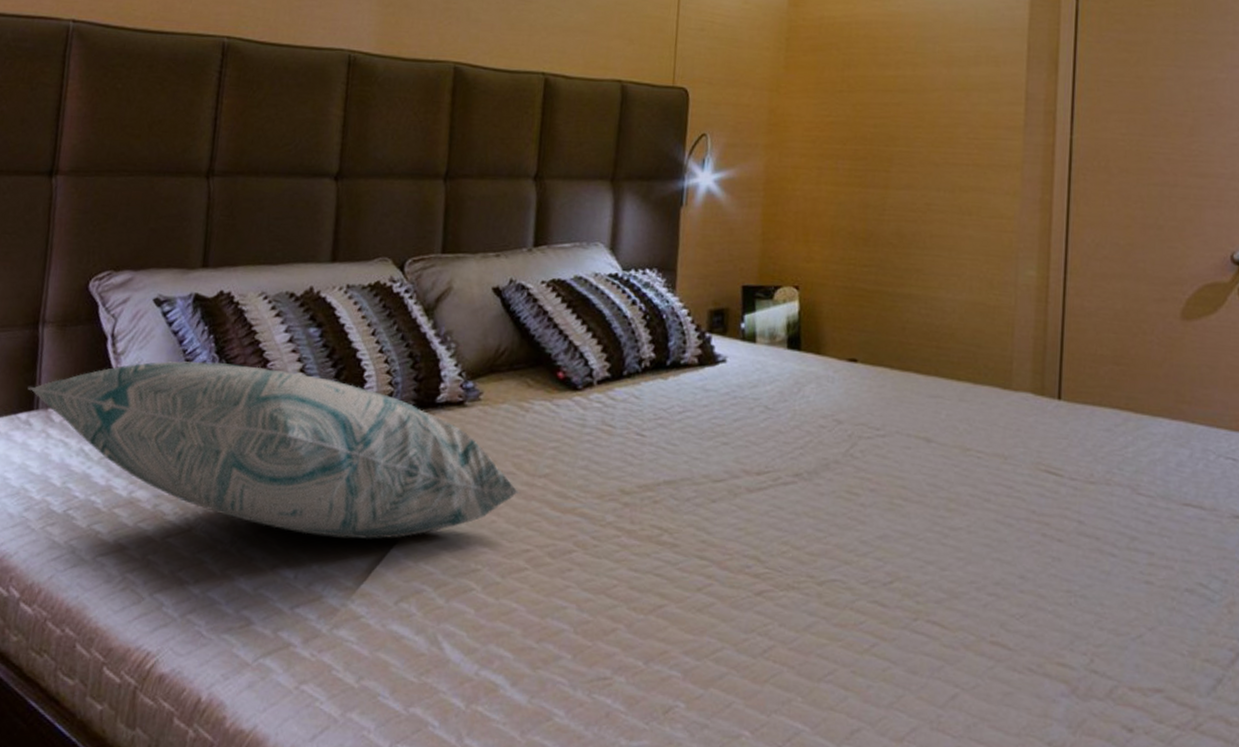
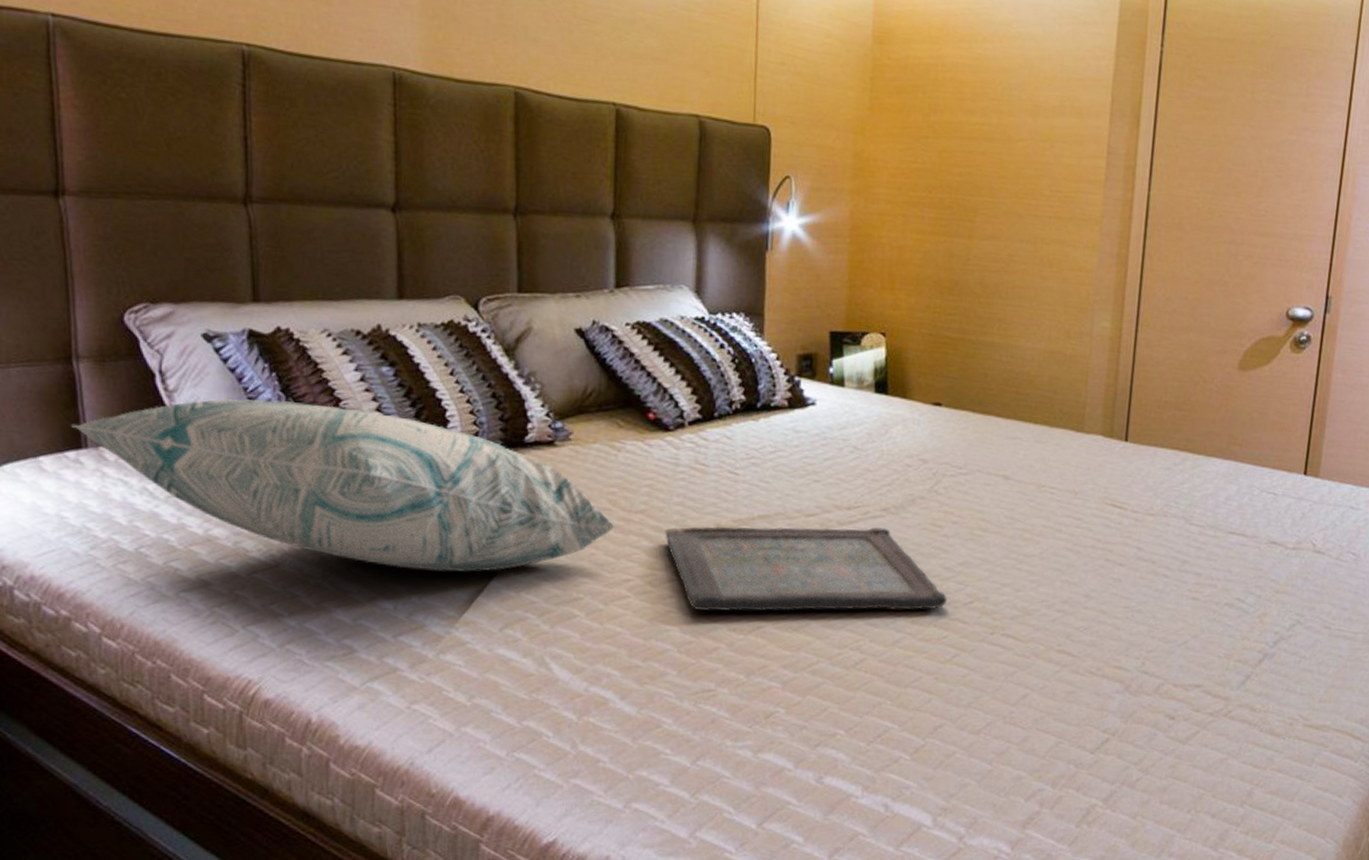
serving tray: none [567,491,864,590] -> present [665,525,947,612]

